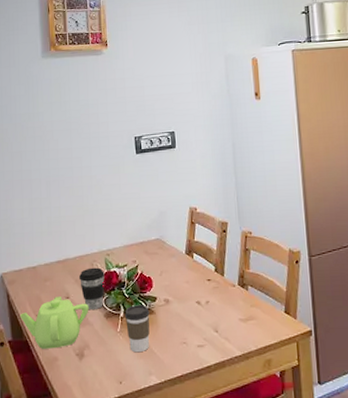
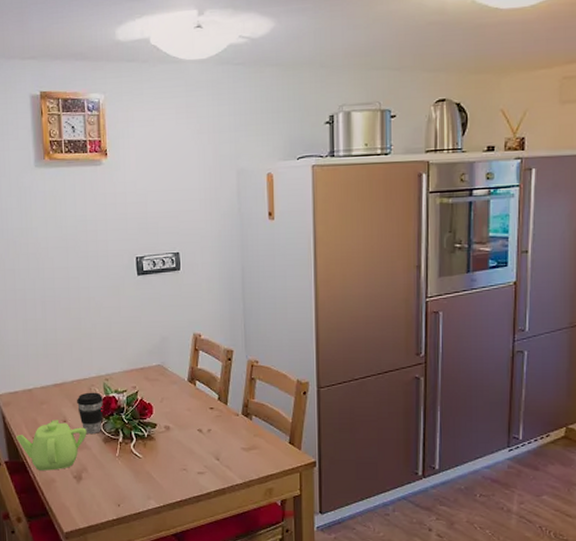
coffee cup: present [124,305,150,353] -> none [123,431,150,477]

